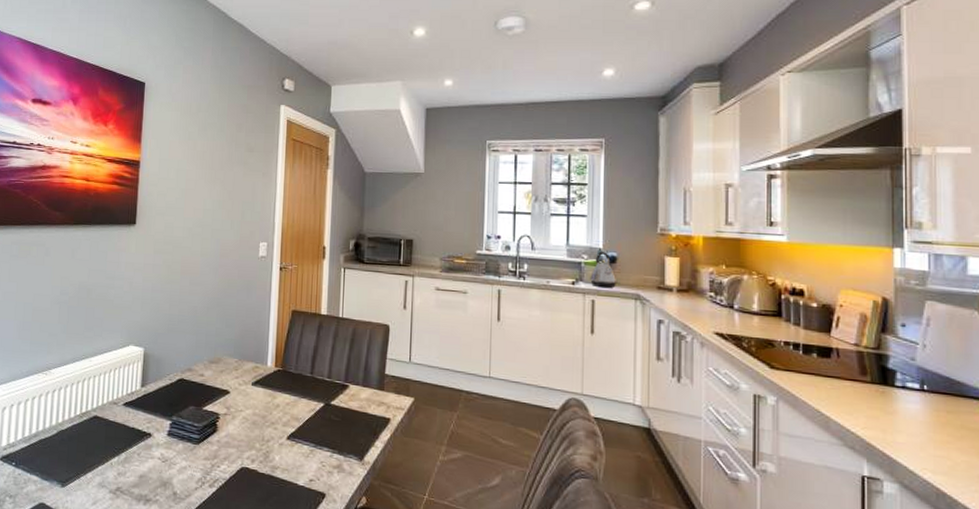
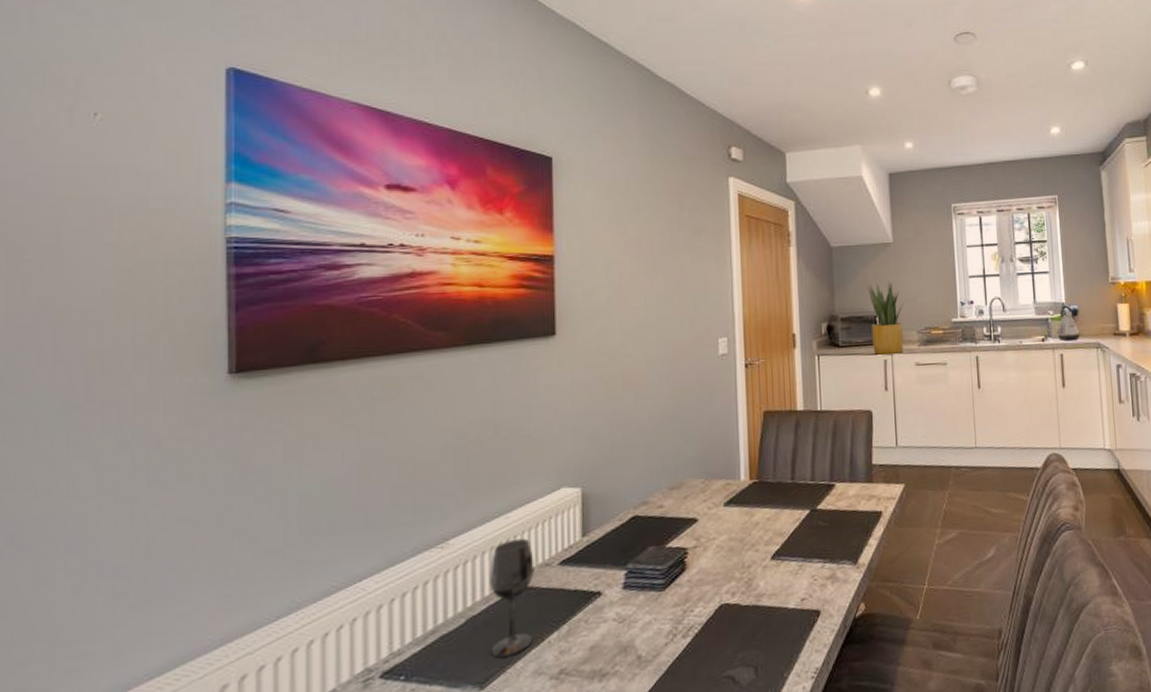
wine glass: none [71,378,106,467] -> present [489,538,535,658]
planter: none [395,208,430,277] -> present [867,281,905,356]

